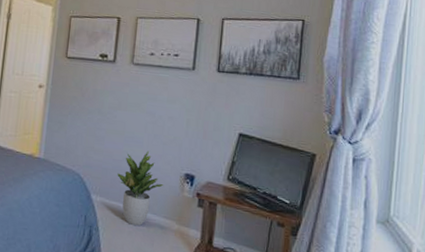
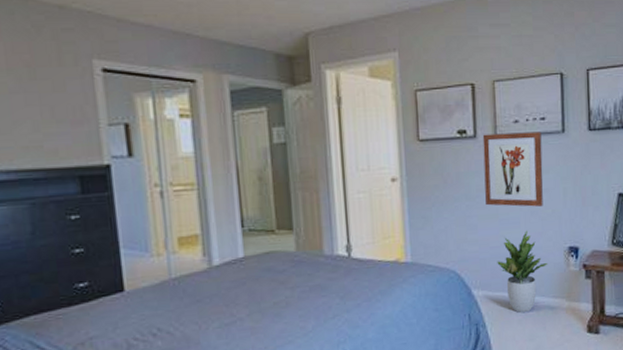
wall art: none [115,61,173,132] -> present [482,131,543,207]

